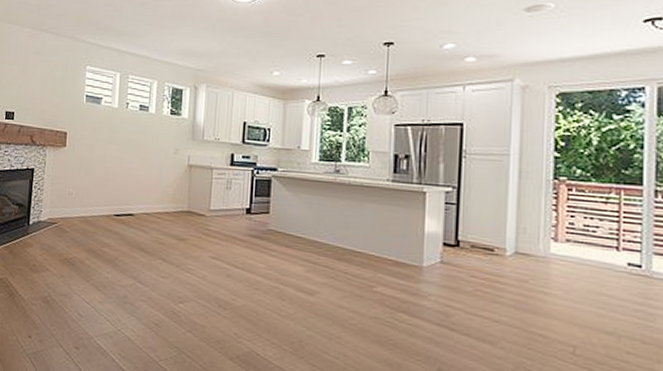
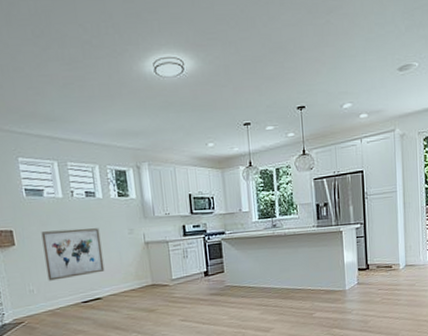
wall art: none [88,138,146,188] -> present [41,228,105,281]

